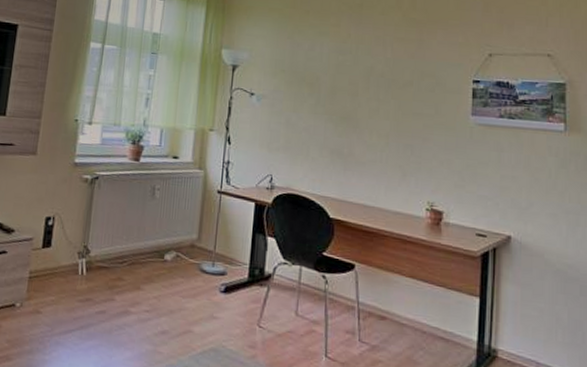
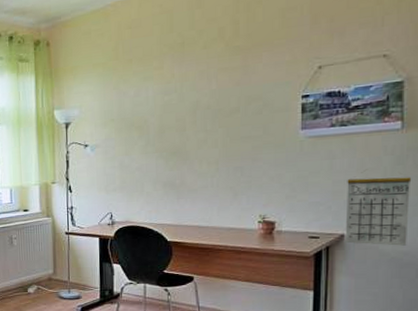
calendar: none [511,168,575,258] -> present [345,169,412,246]

